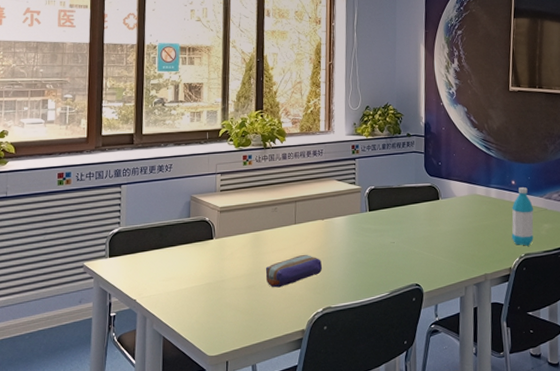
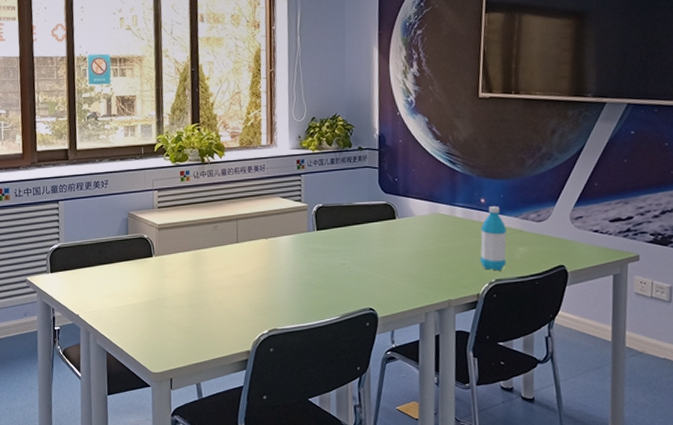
pencil case: present [265,254,323,288] -> none [207,274,268,308]

